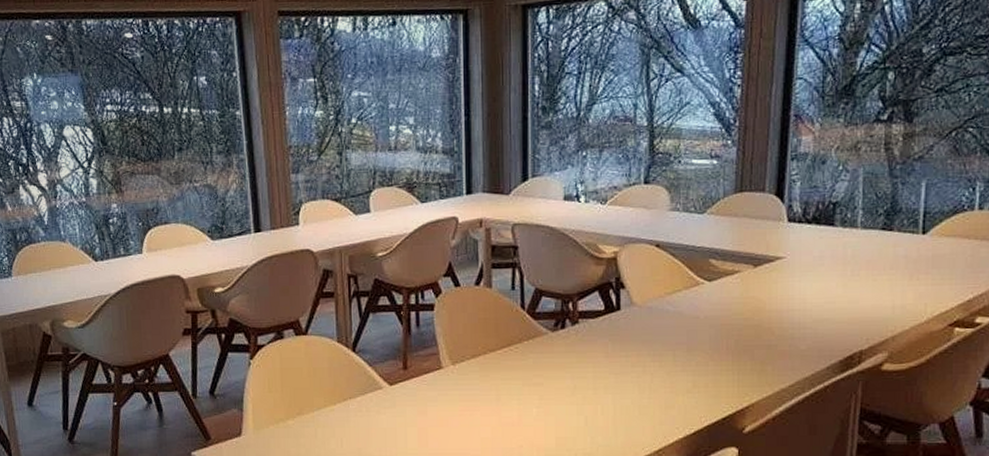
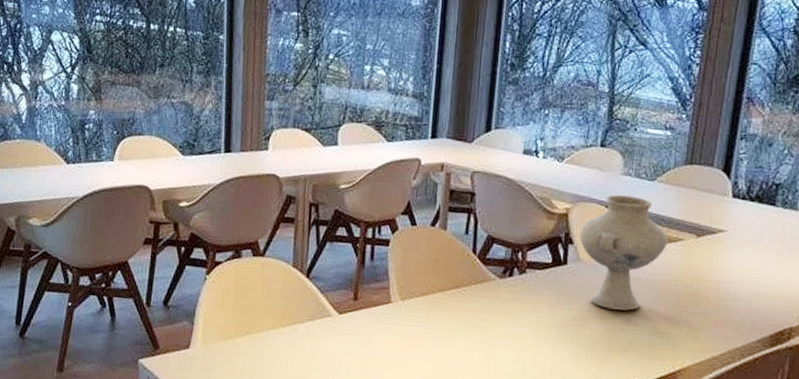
vase: none [630,232,723,351] -> present [579,195,668,311]

